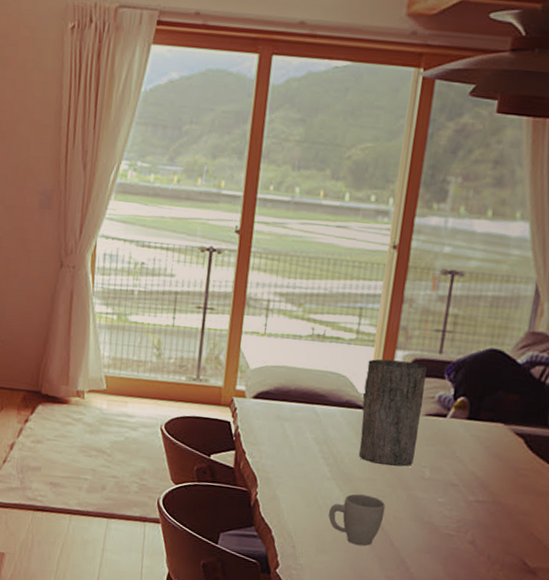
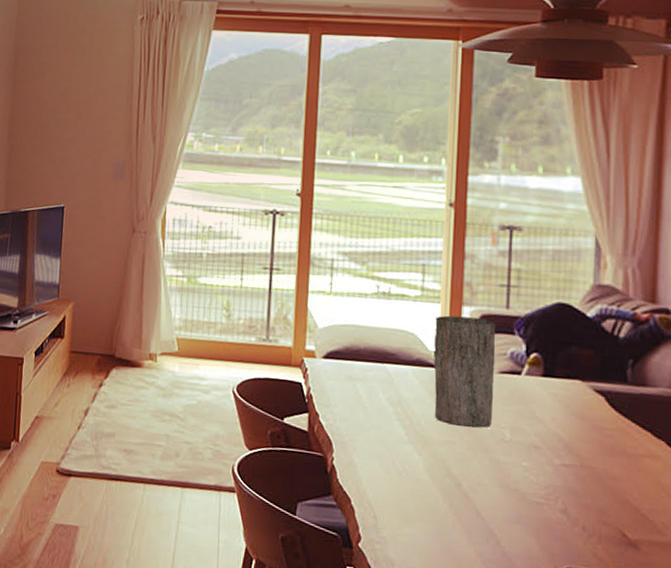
mug: present [328,494,386,547] -> none [409,458,468,517]

